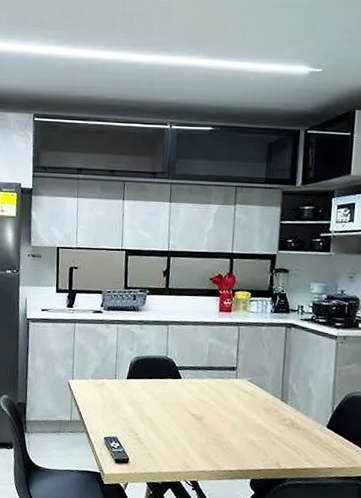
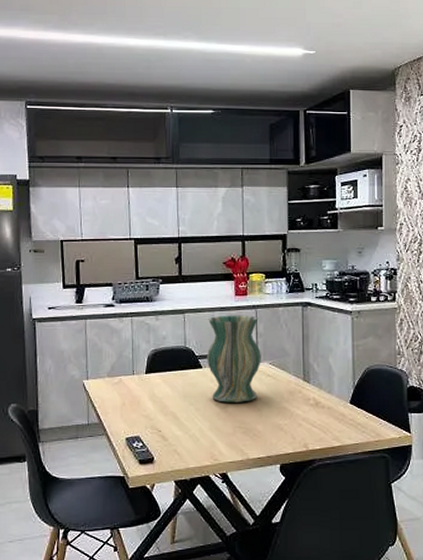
vase: none [186,329,241,416] -> present [206,315,261,403]

